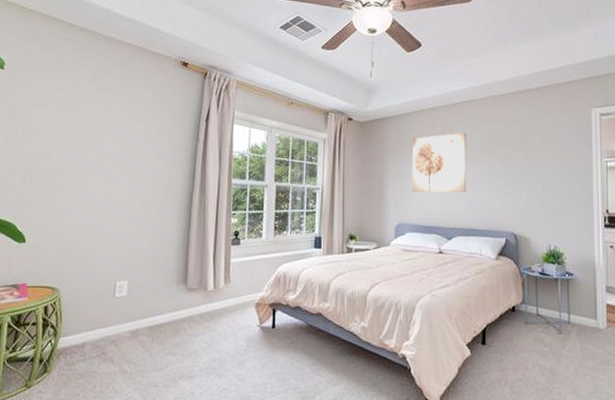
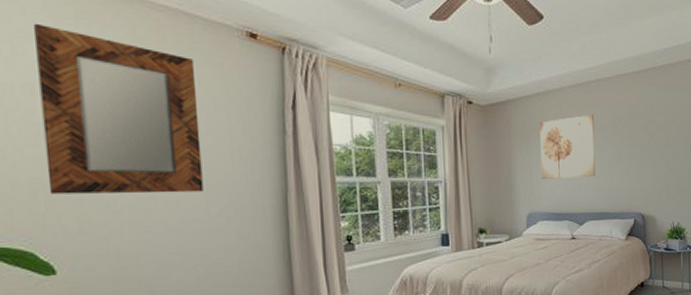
home mirror: none [33,57,141,185] -> present [34,23,204,195]

